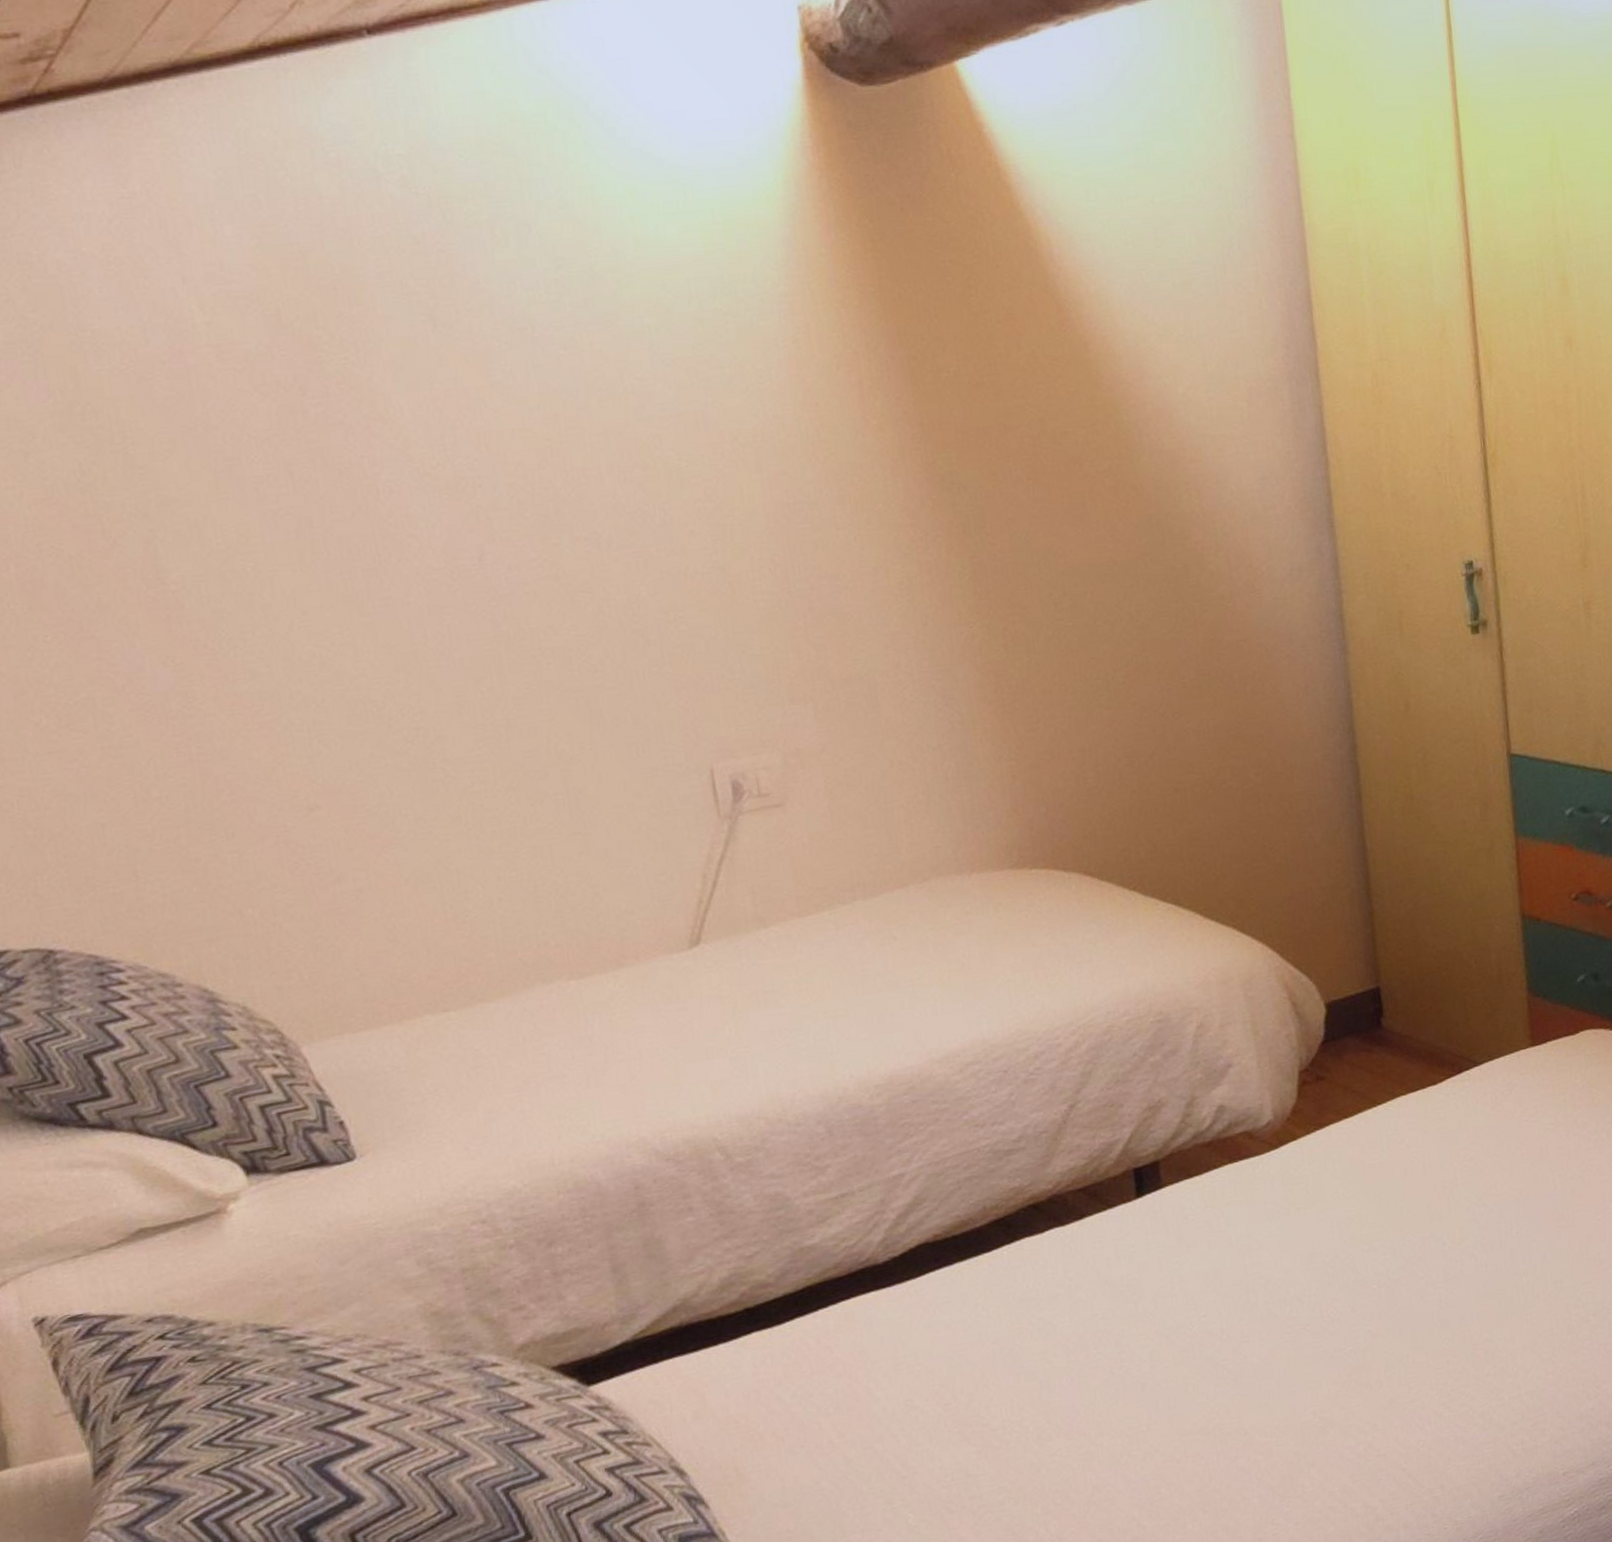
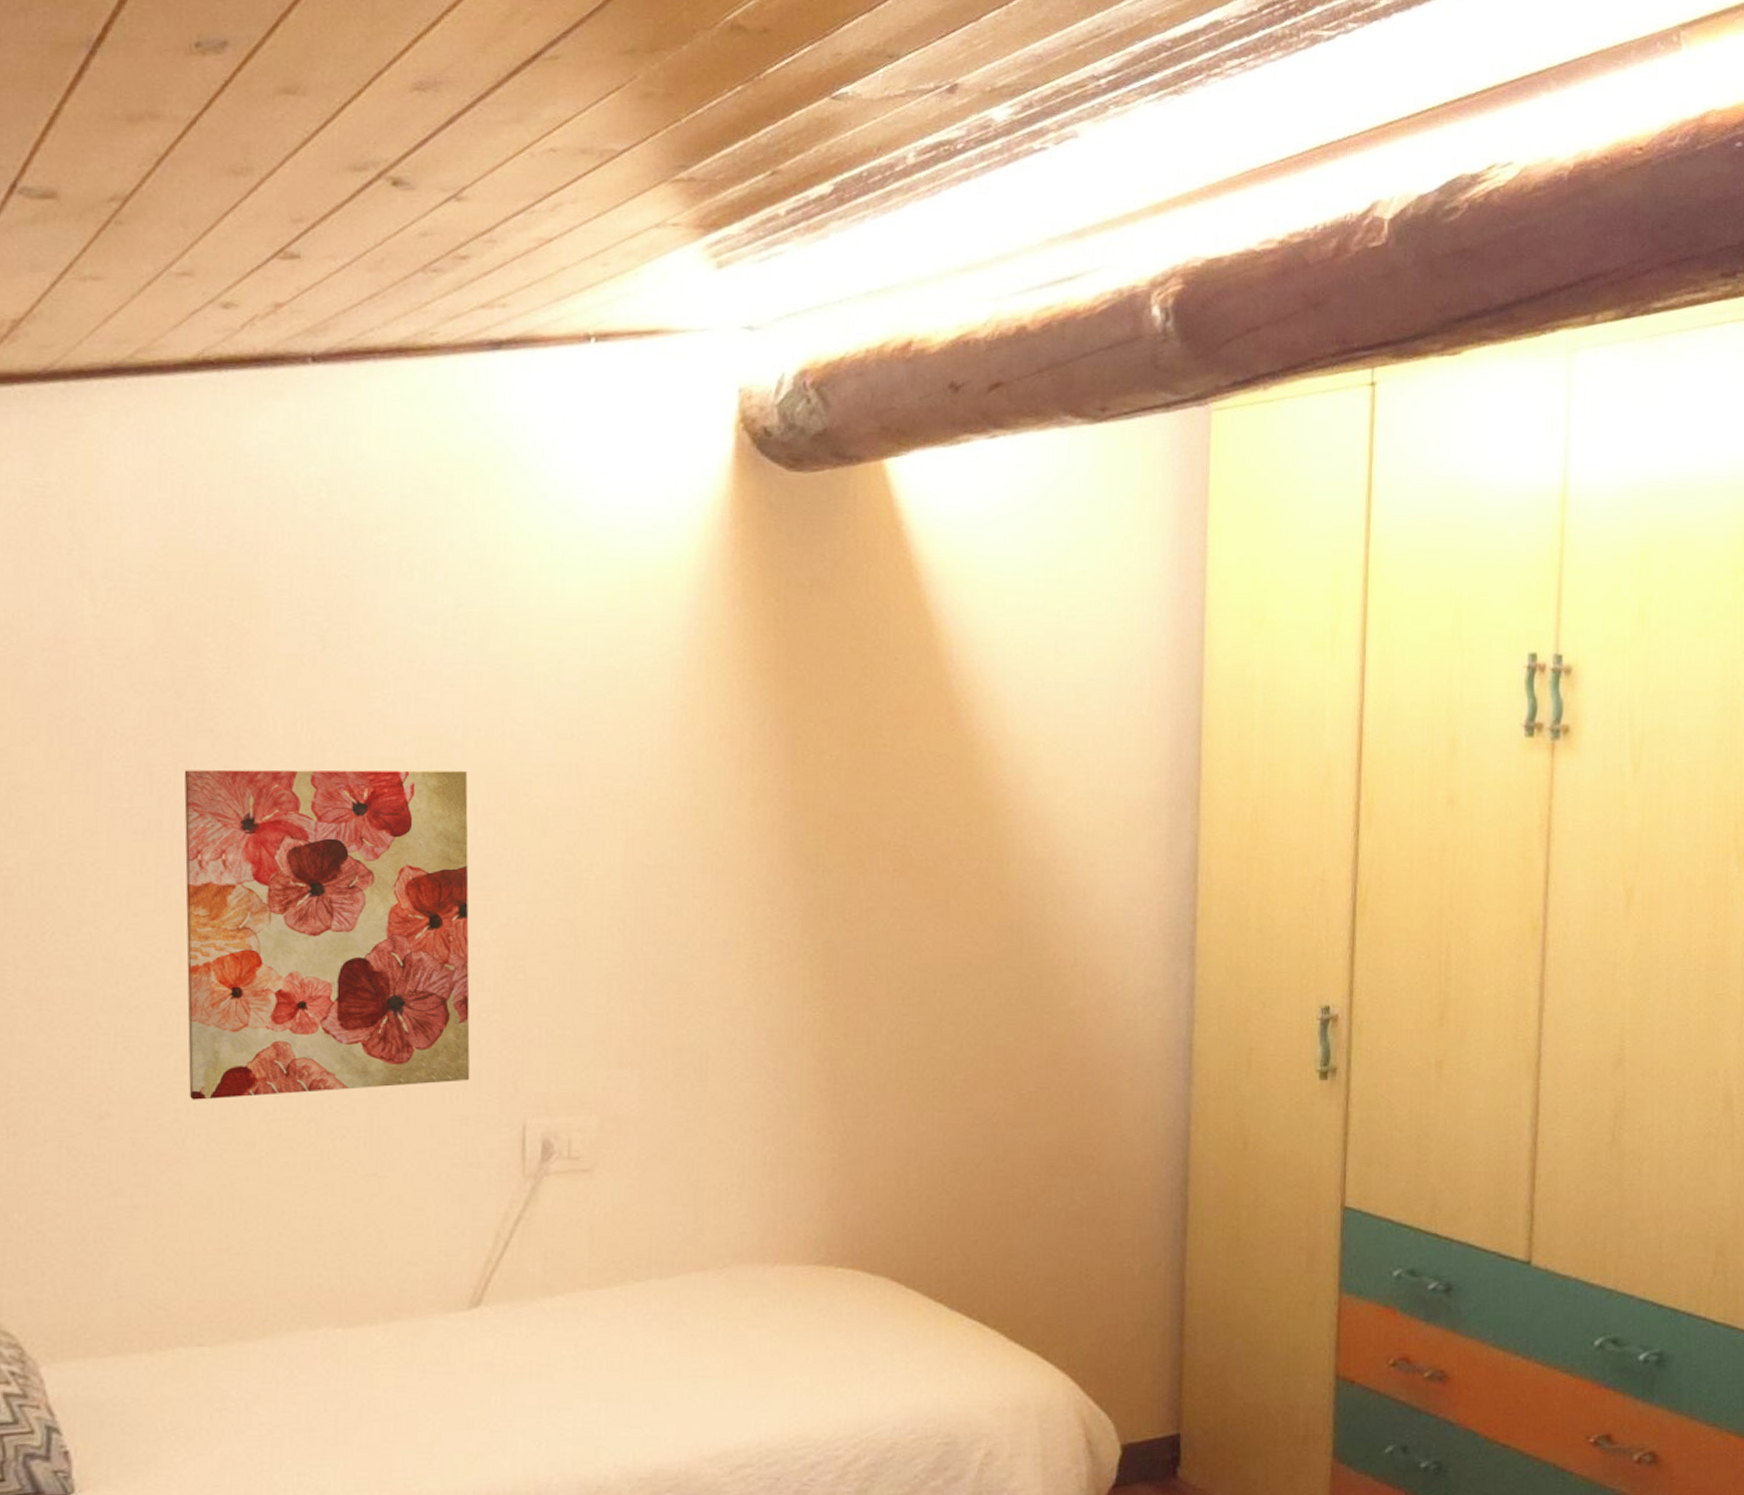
wall art: none [323,432,653,783] -> present [184,769,470,1100]

